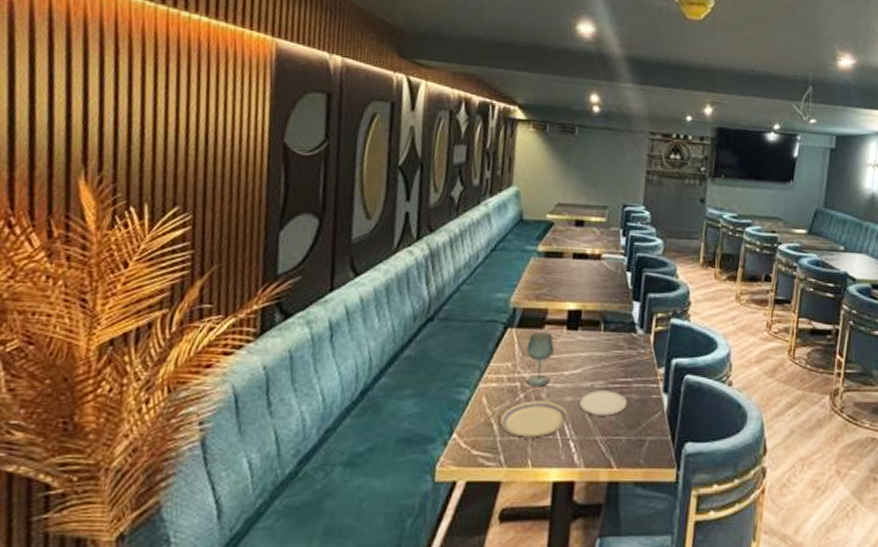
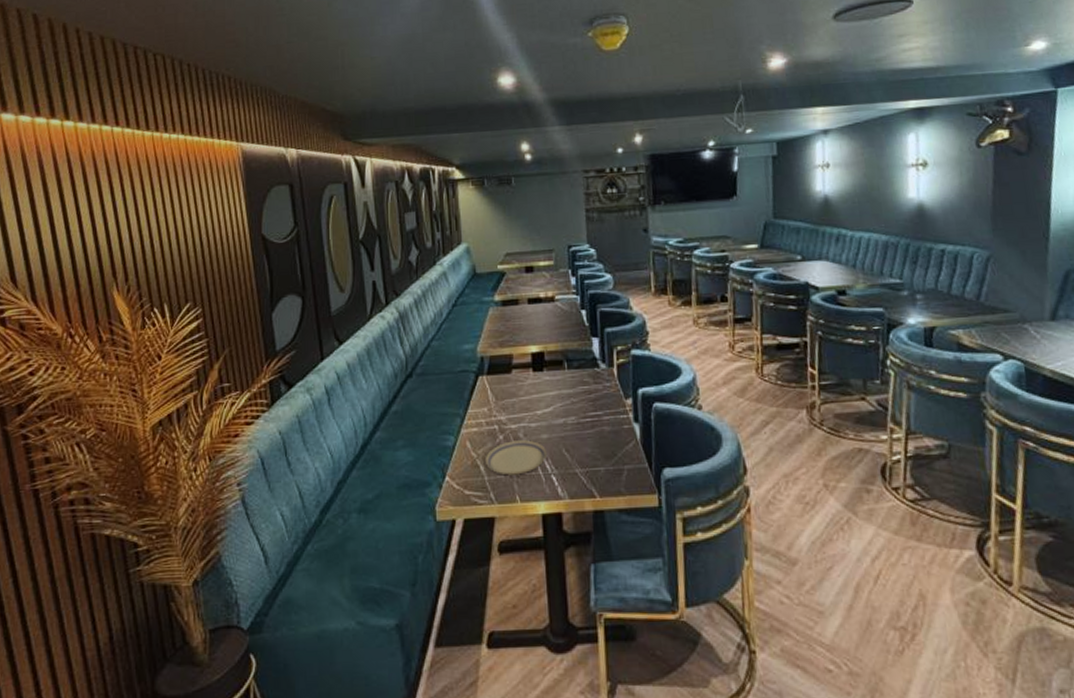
wine glass: present [526,331,555,388] -> none [498,376,524,429]
plate: present [579,390,627,416] -> none [555,425,601,450]

